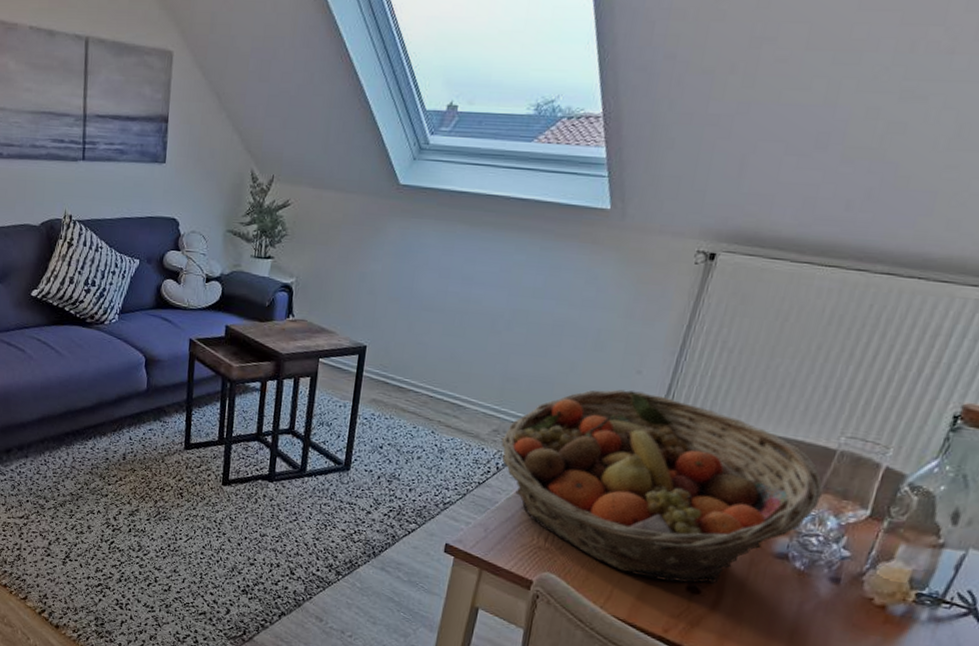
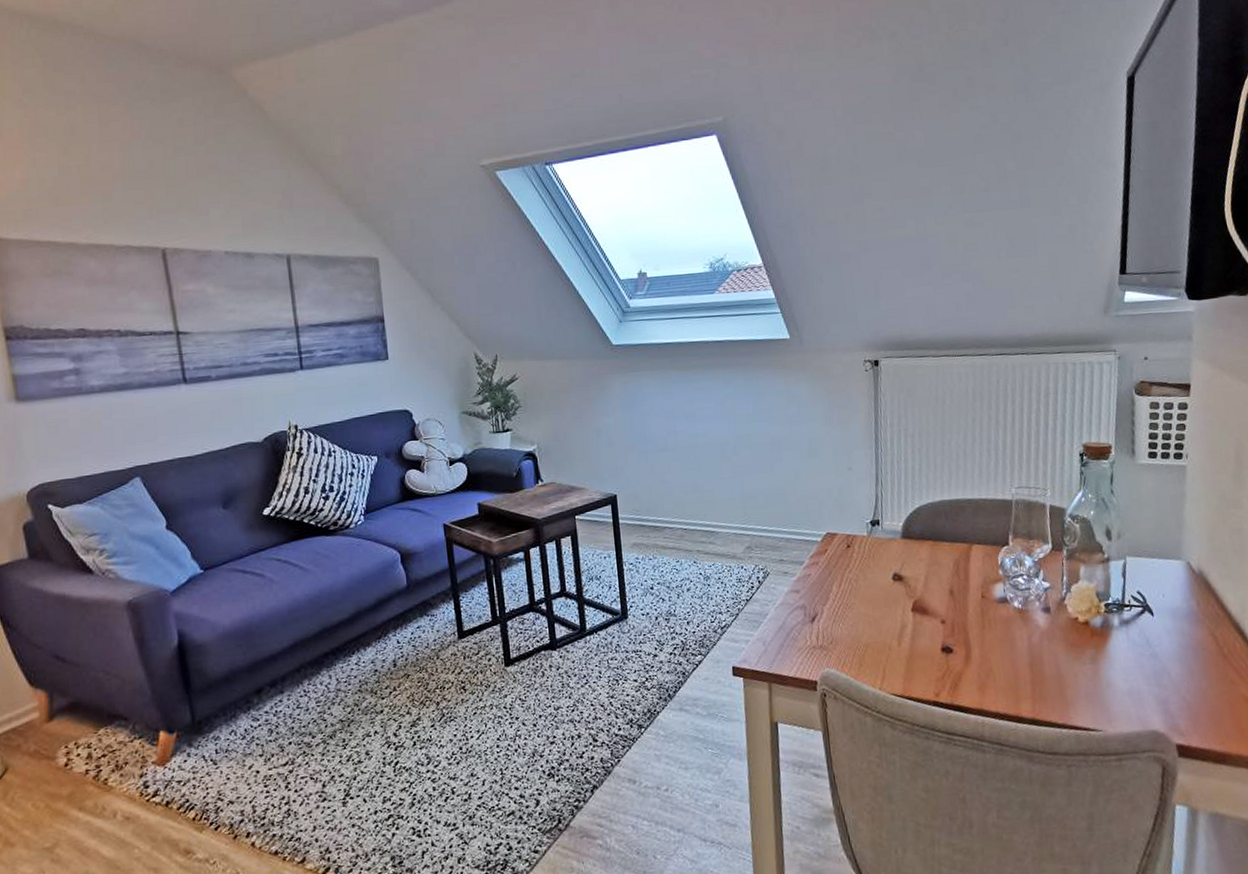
fruit basket: present [501,389,823,584] -> none [755,485,1014,651]

